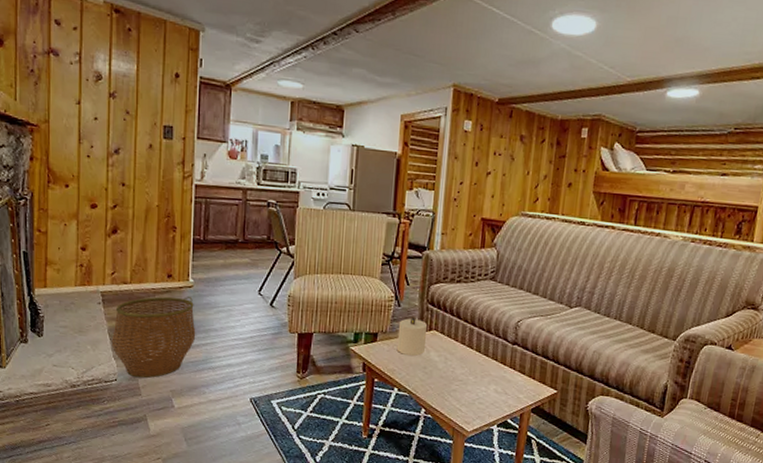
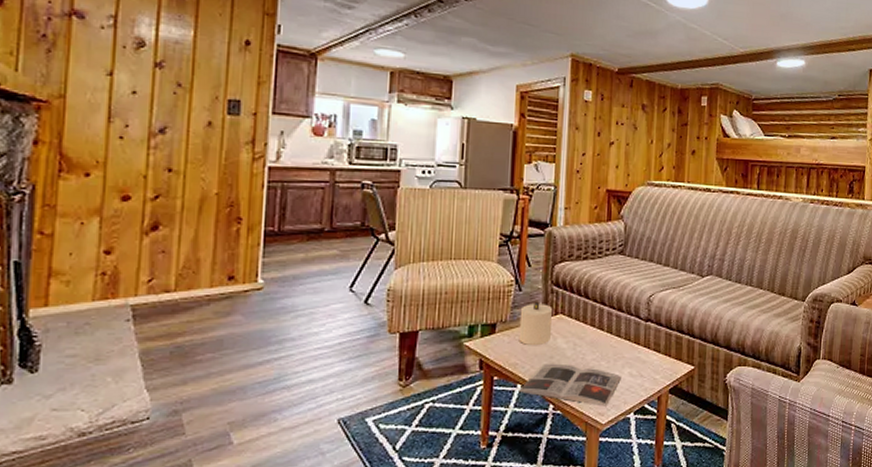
basket: present [111,296,196,378] -> none [143,302,266,412]
magazine: none [396,372,487,416] -> present [519,363,621,407]

